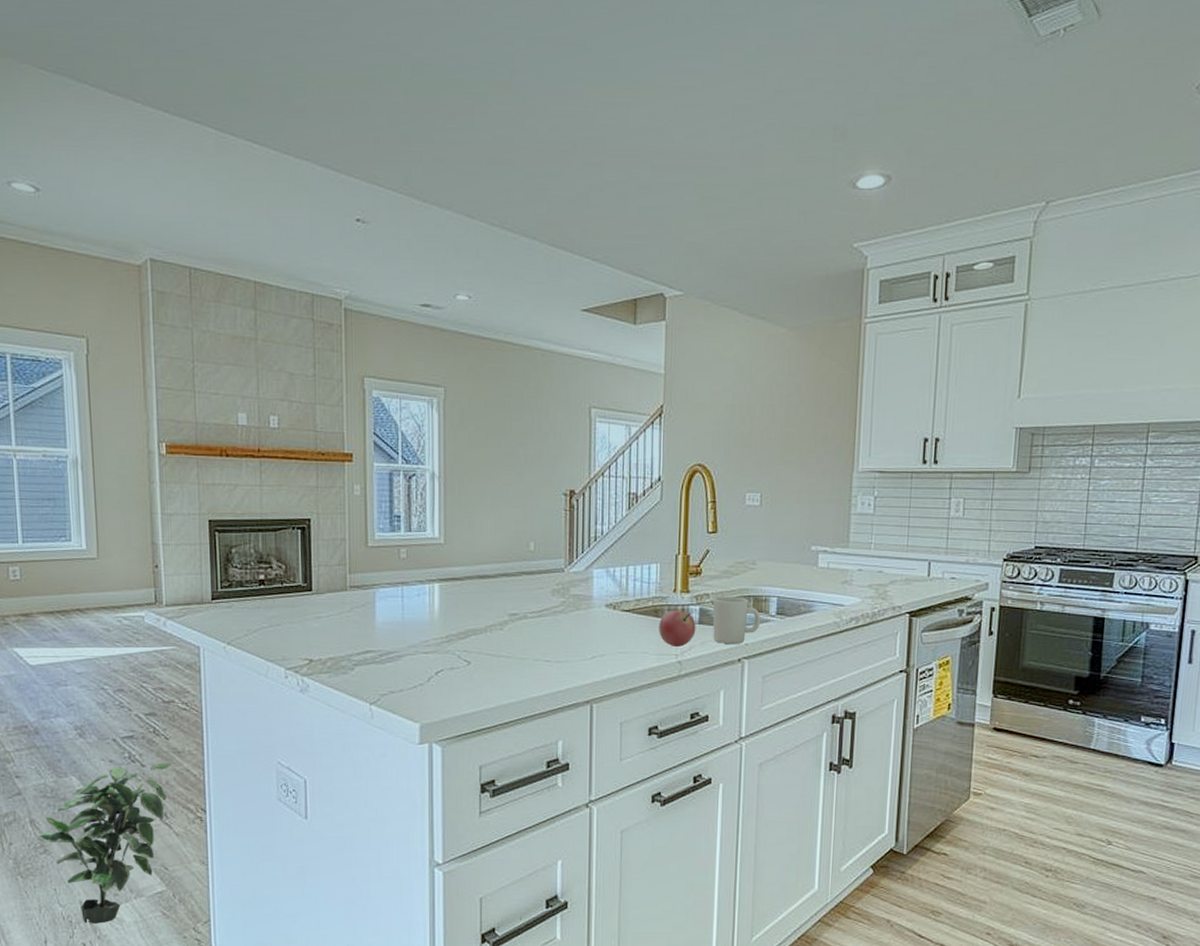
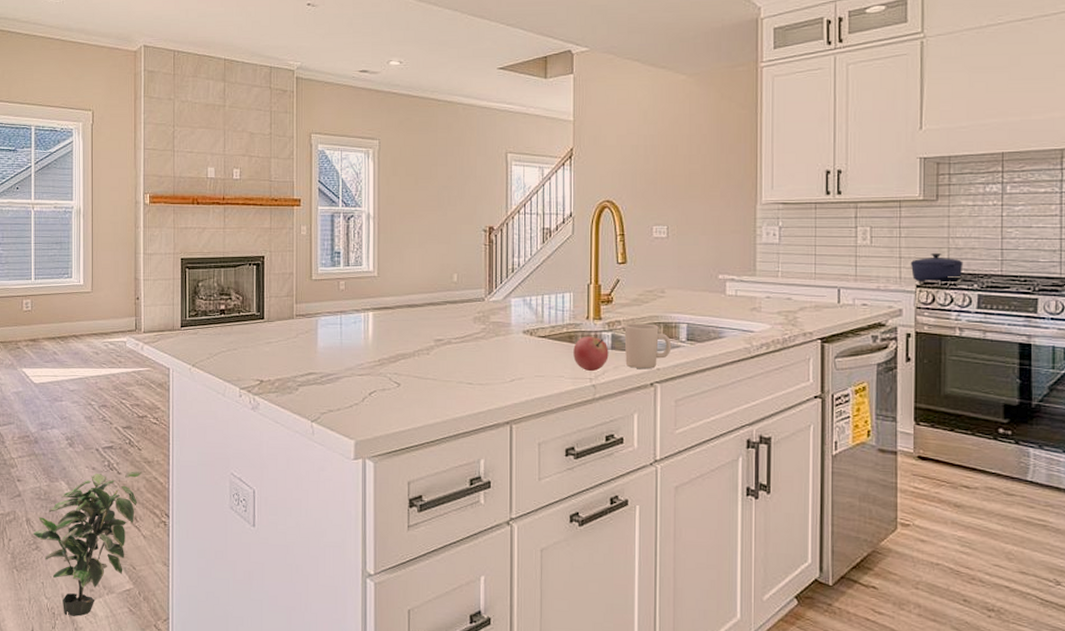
cooking pot: none [999,526,1049,558] -> present [910,252,963,284]

